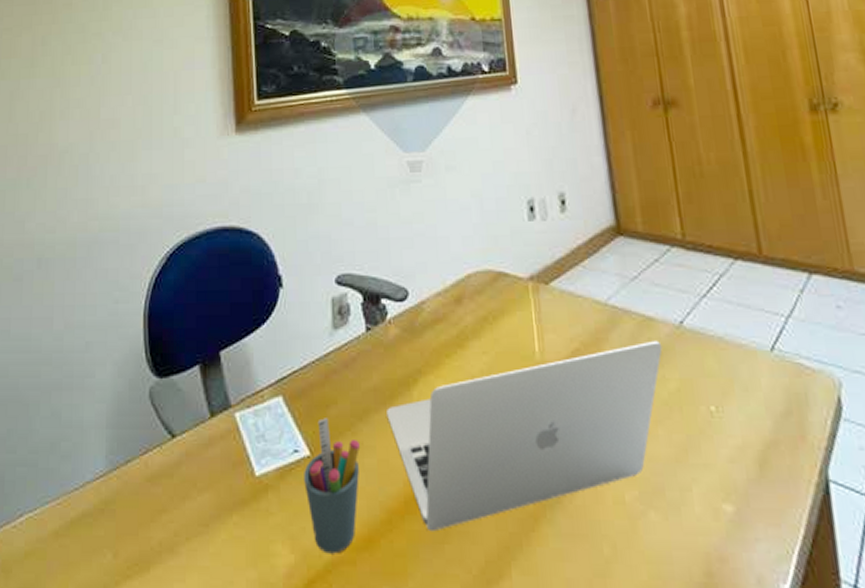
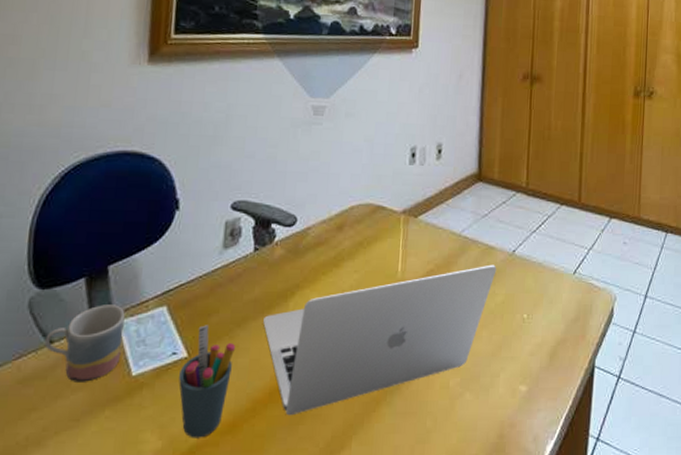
mug: none [168,394,242,482] -> present [45,305,125,382]

